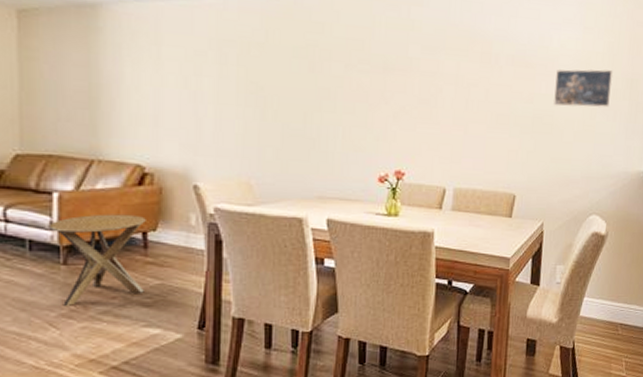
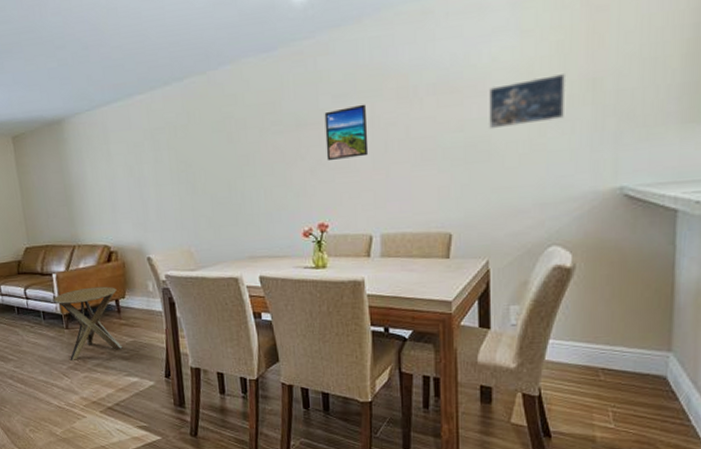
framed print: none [410,60,453,111] -> present [324,104,369,160]

